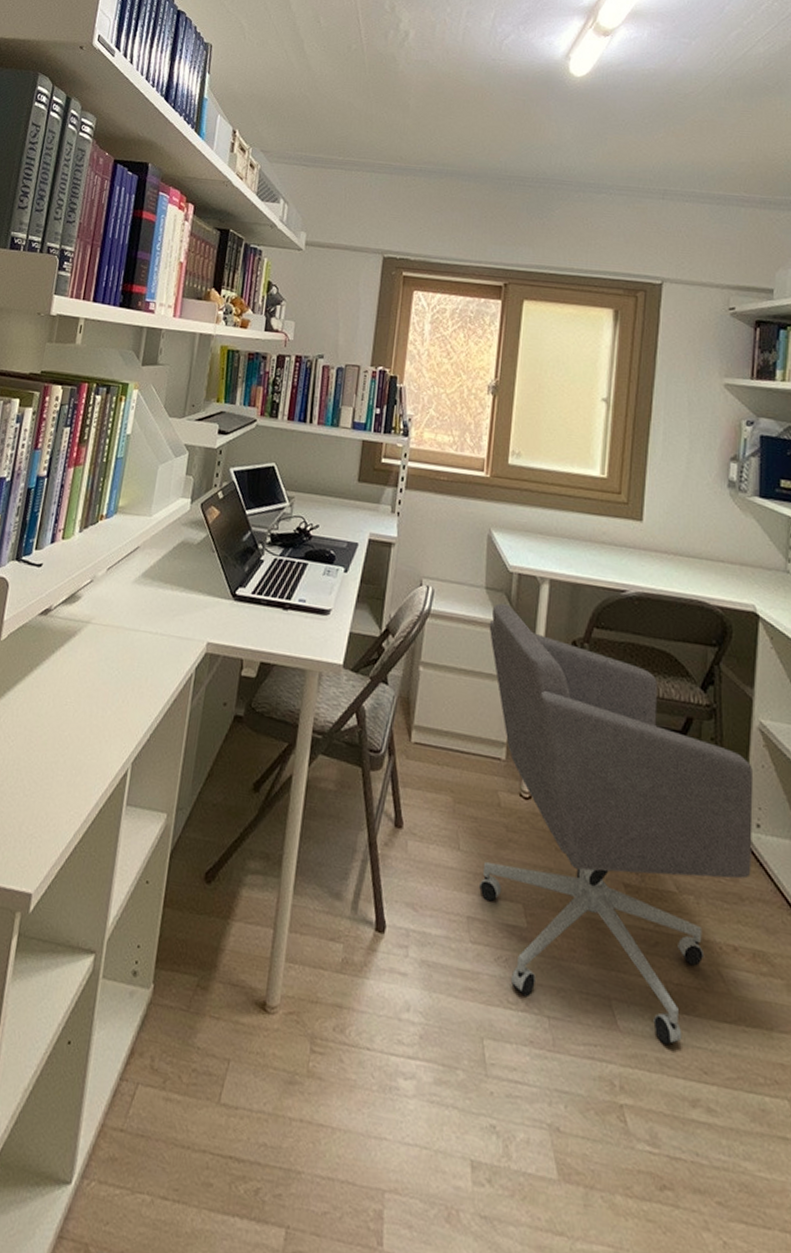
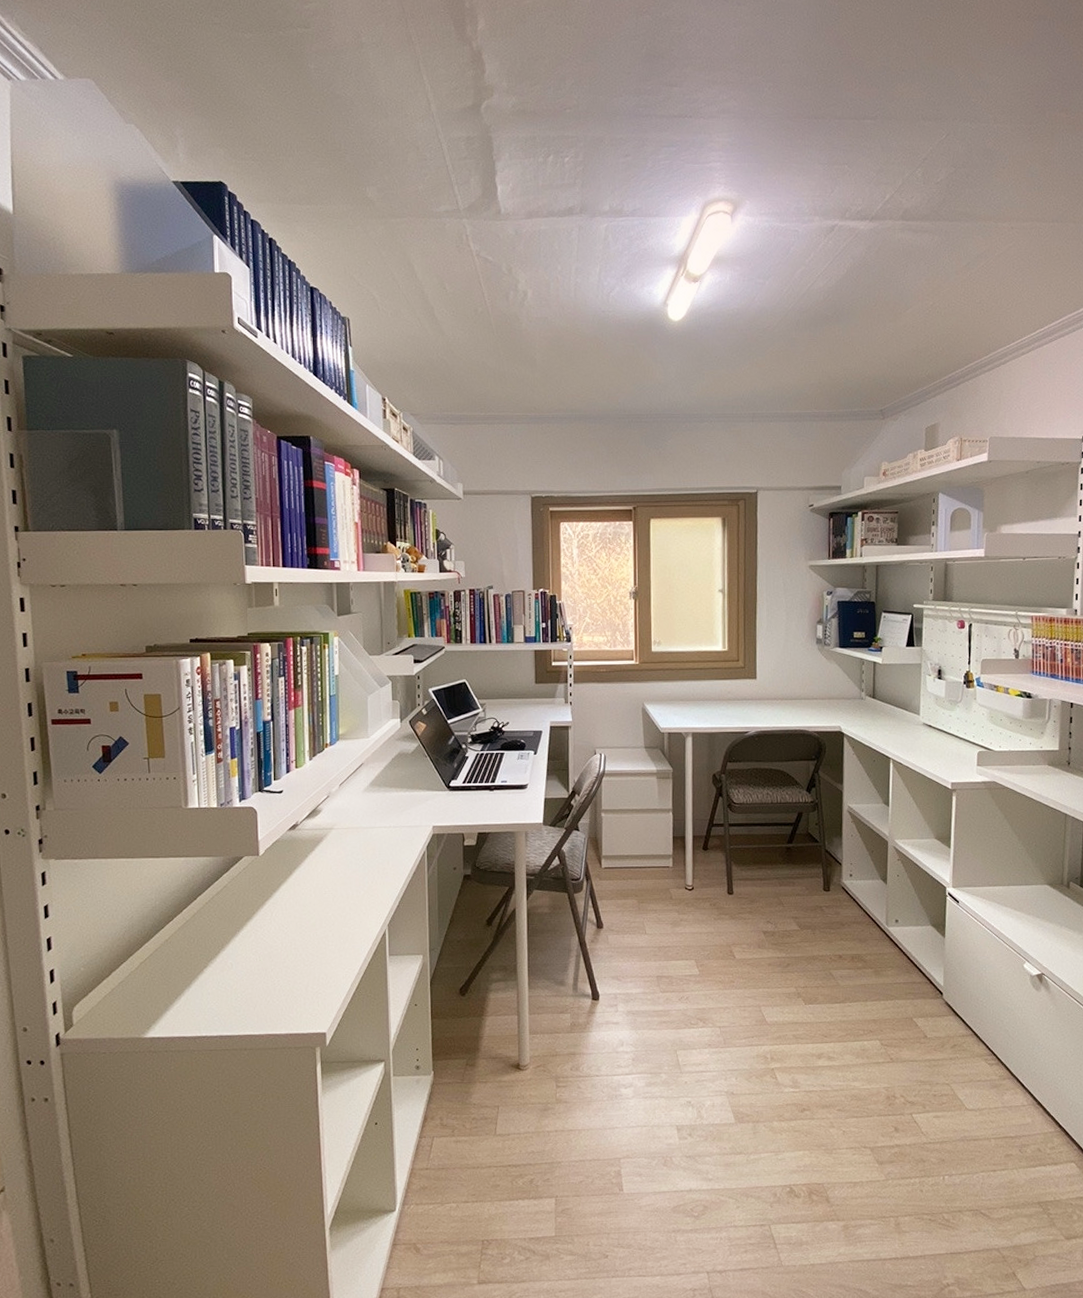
office chair: present [478,603,754,1046] -> none [650,757,848,1026]

